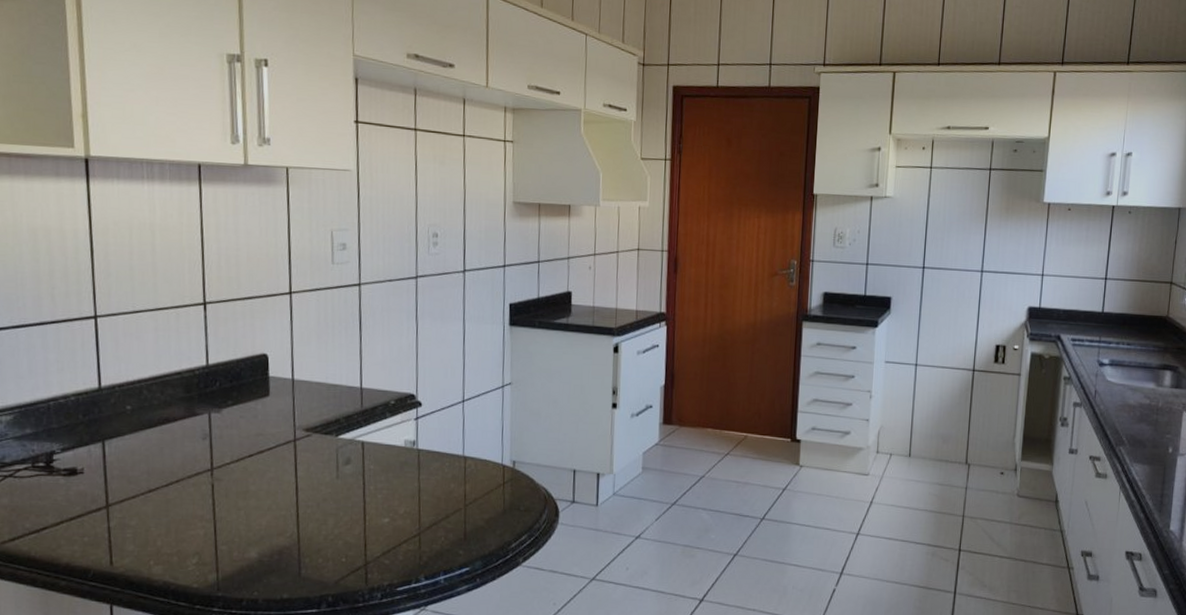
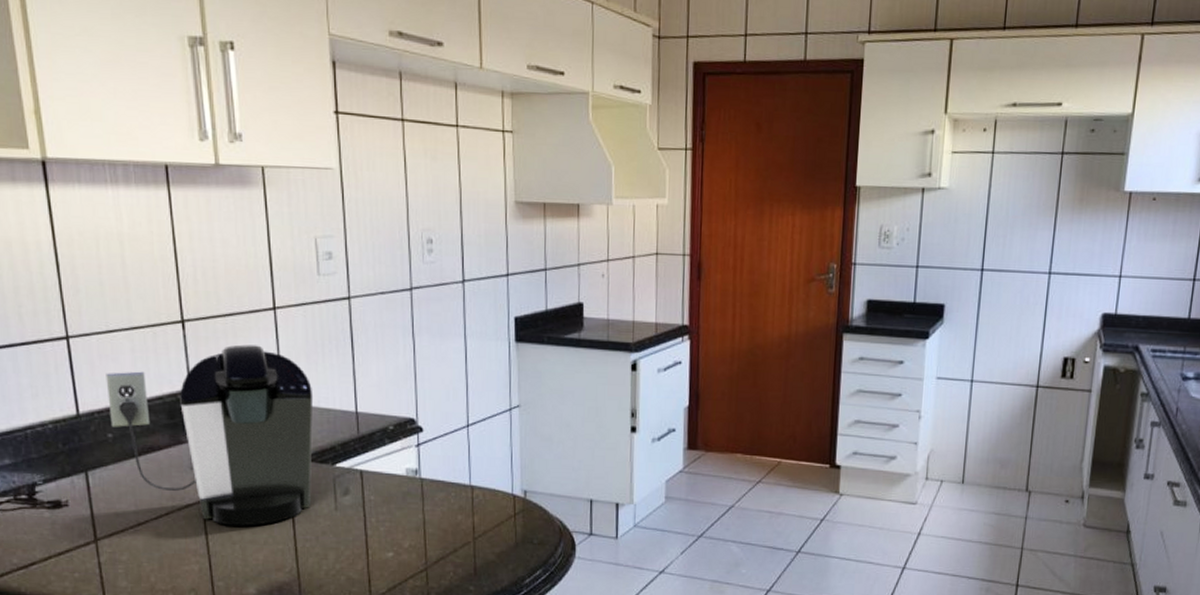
coffee maker: none [129,325,322,493] -> present [106,344,314,526]

